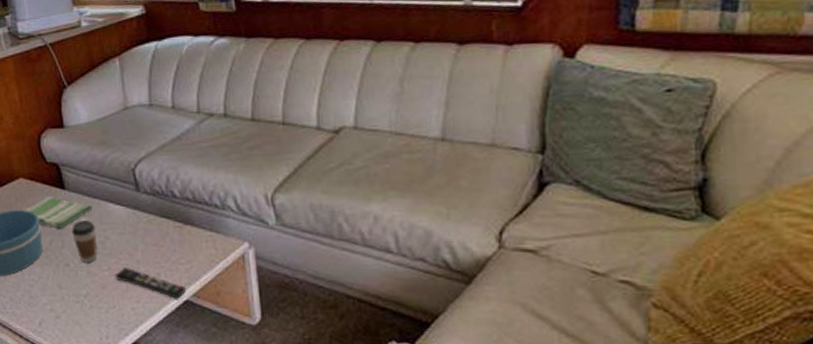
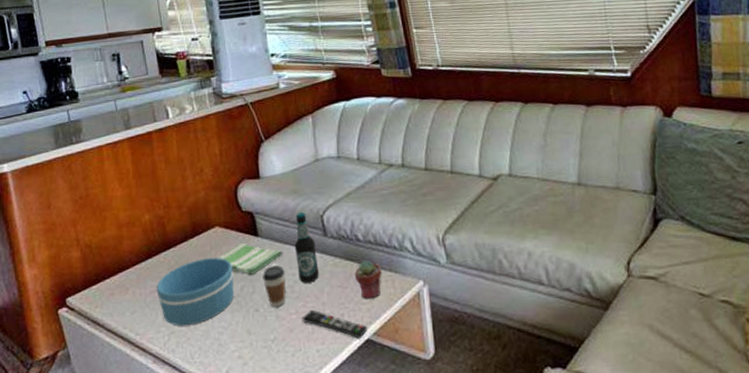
bottle: none [104,165,132,239] -> present [294,212,319,283]
potted succulent: none [170,219,202,259] -> present [354,260,382,299]

